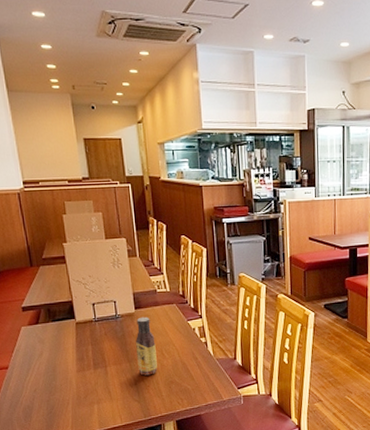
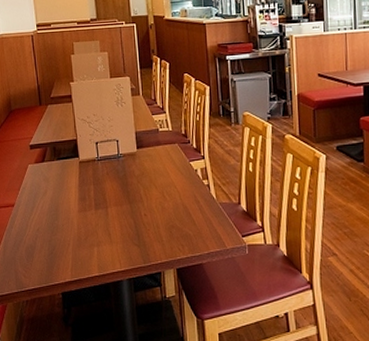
sauce bottle: present [136,316,158,376] -> none [137,156,158,218]

